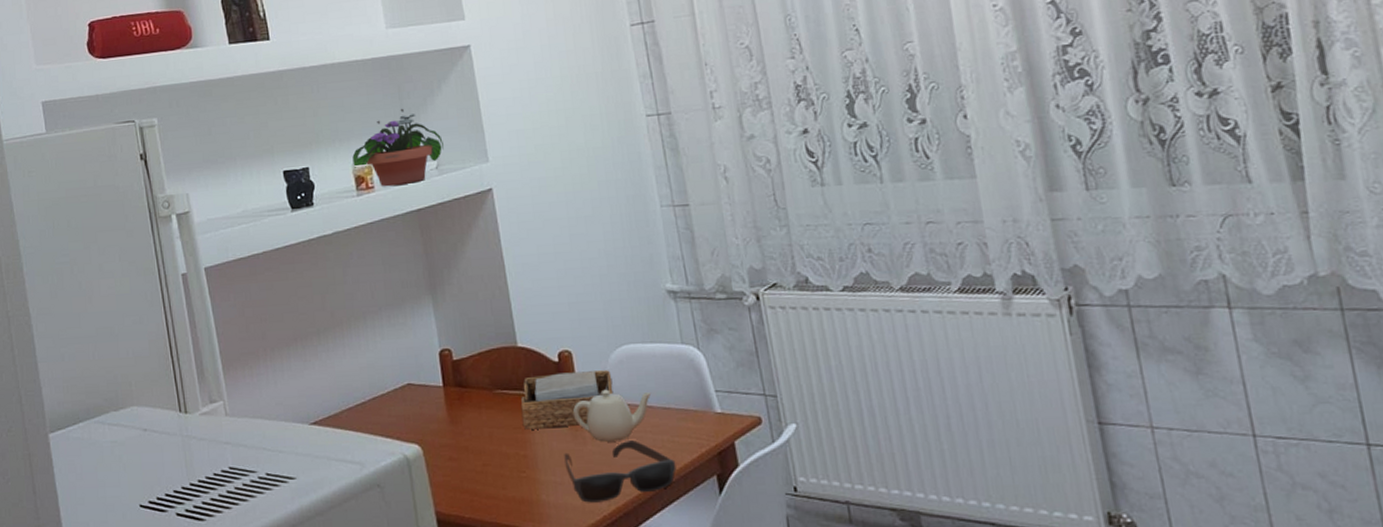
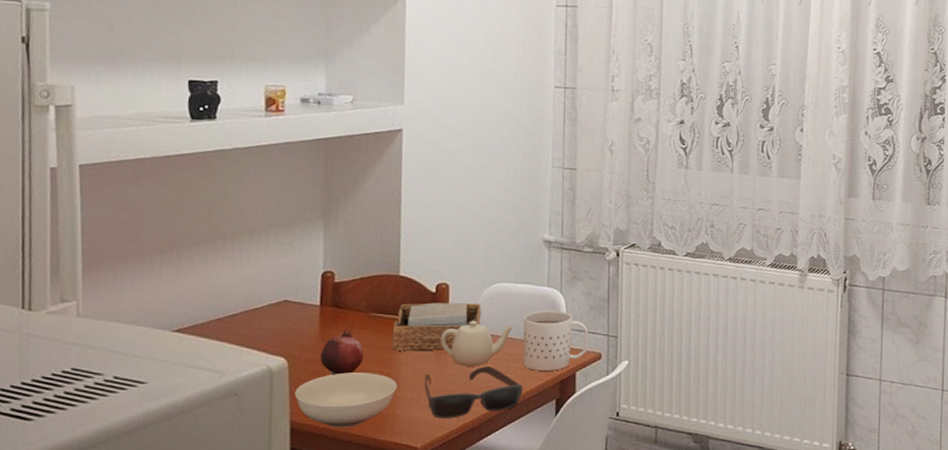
potted flower: present [352,108,444,187] -> none [266,40,363,113]
bowl: none [434,455,537,517] -> present [294,372,397,428]
fruit: none [452,408,497,461] -> present [320,328,364,376]
mug: none [662,370,744,442] -> present [522,310,589,371]

